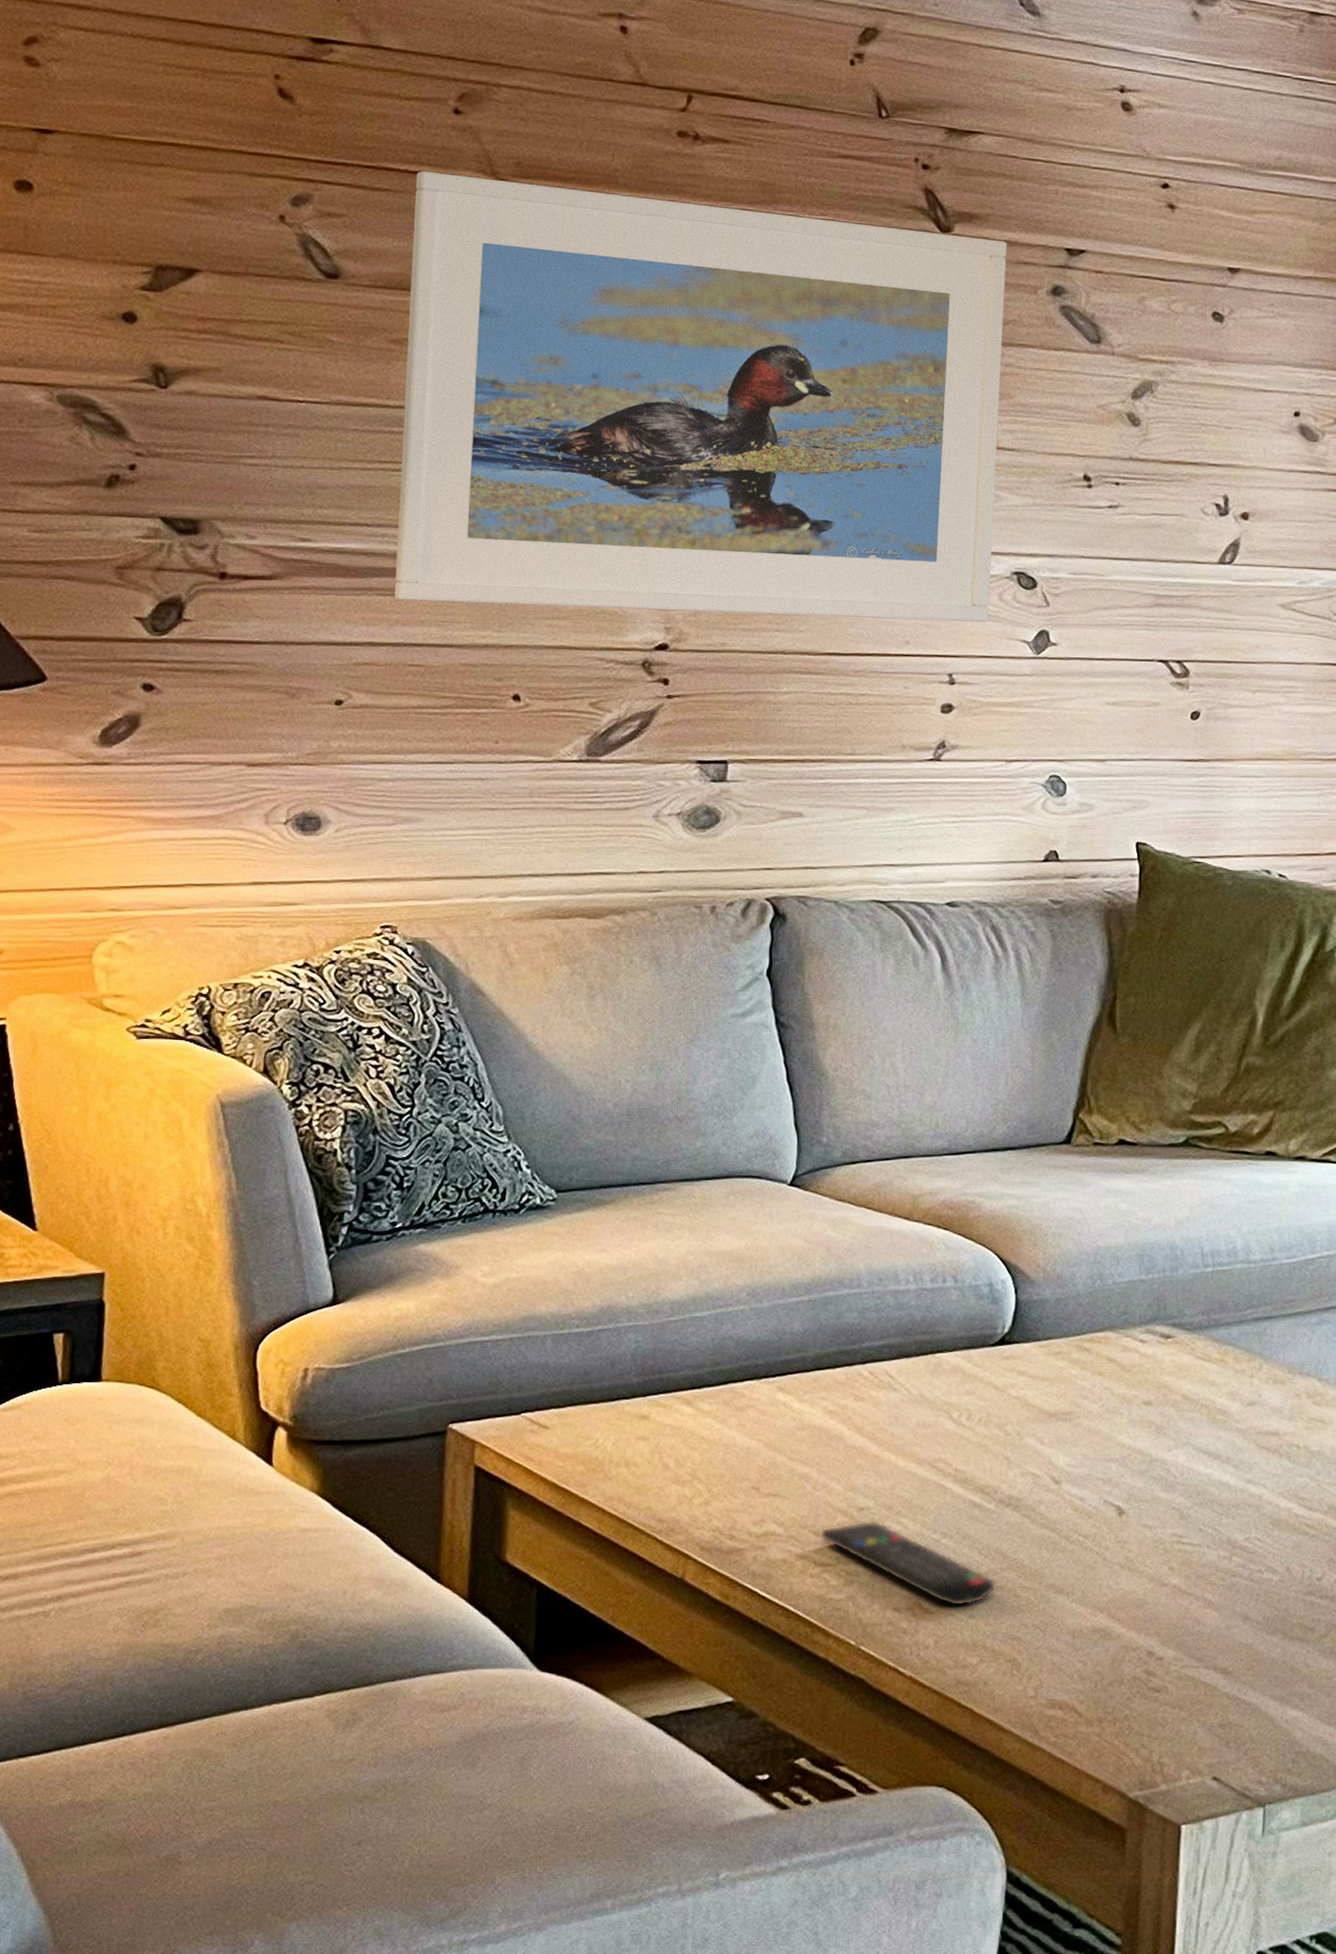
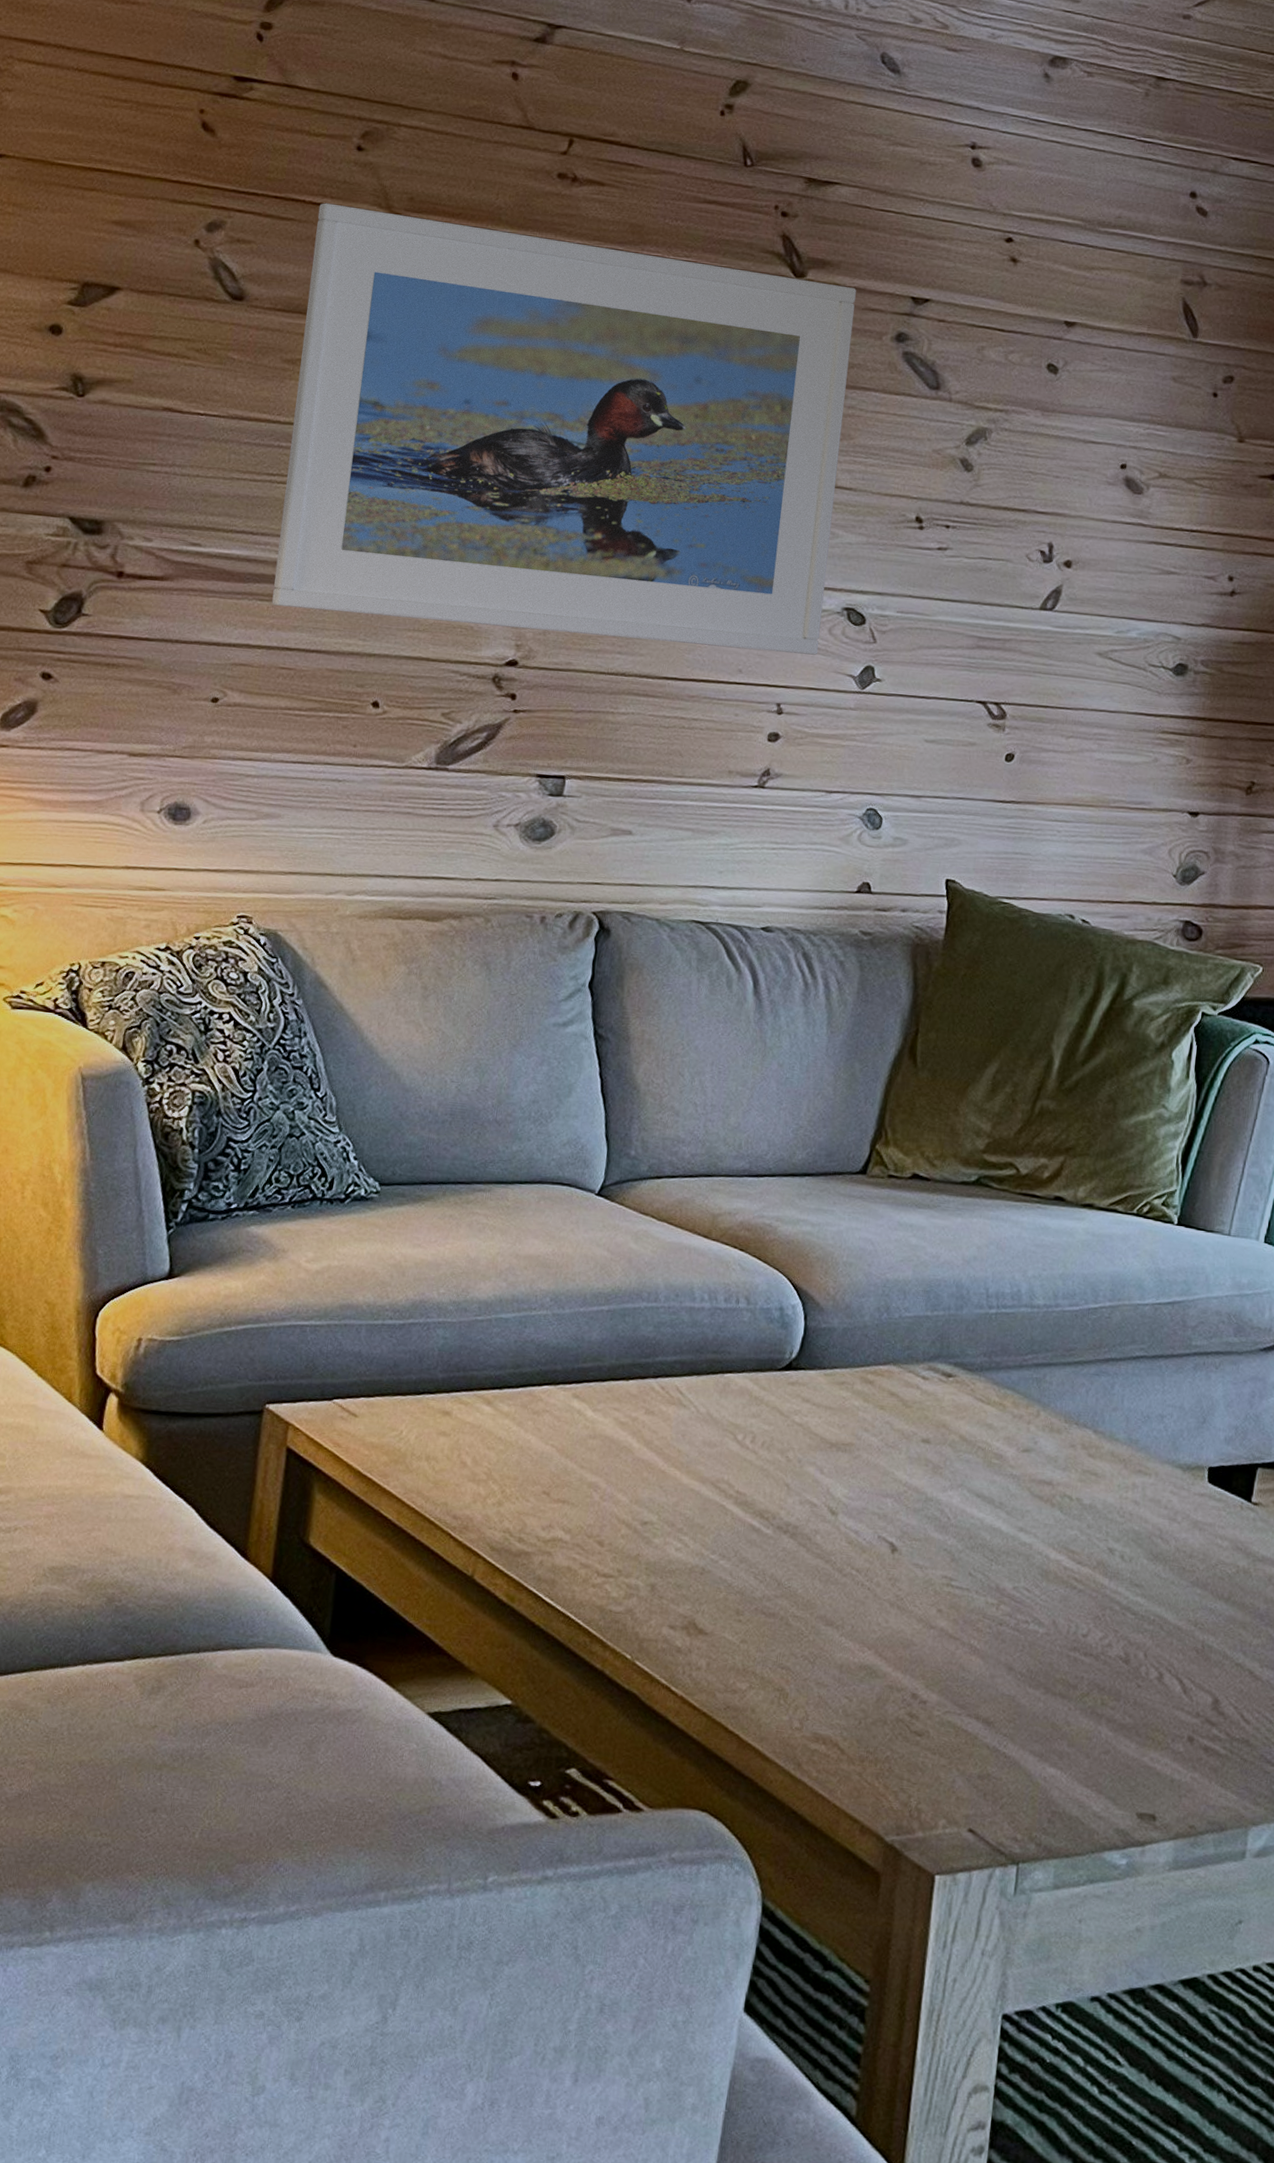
remote control: present [819,1519,997,1607] -> none [603,1534,770,1631]

